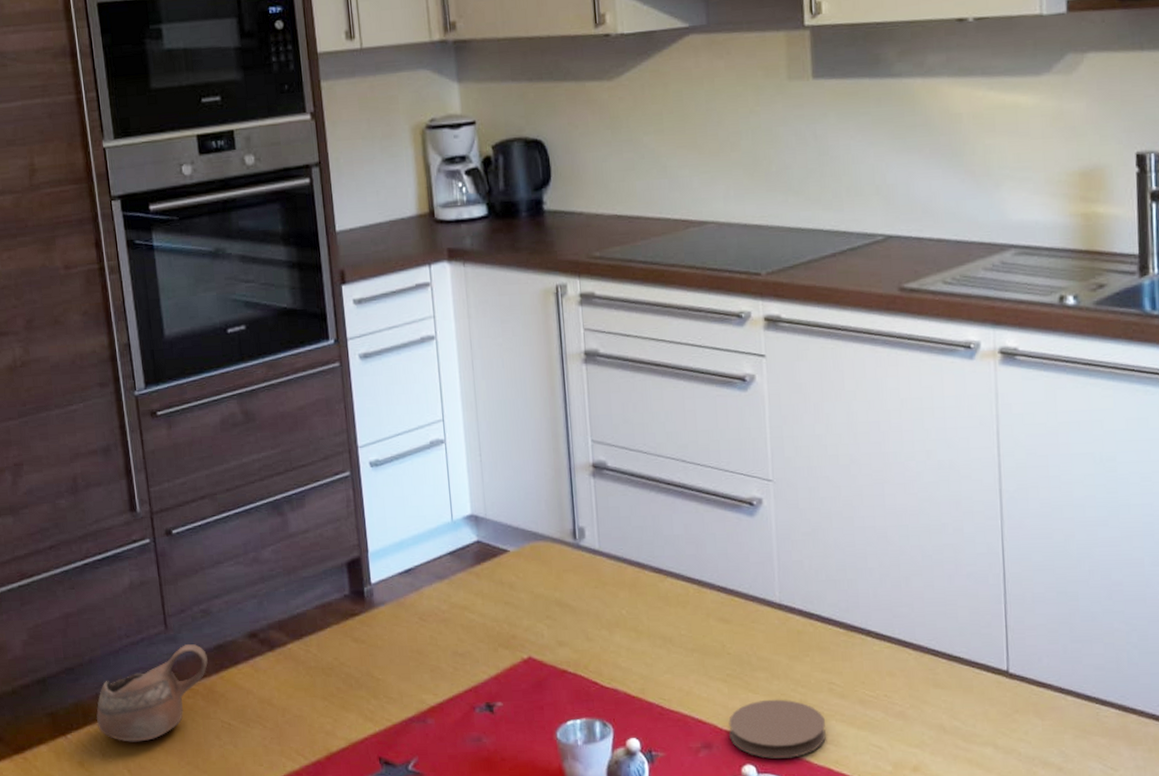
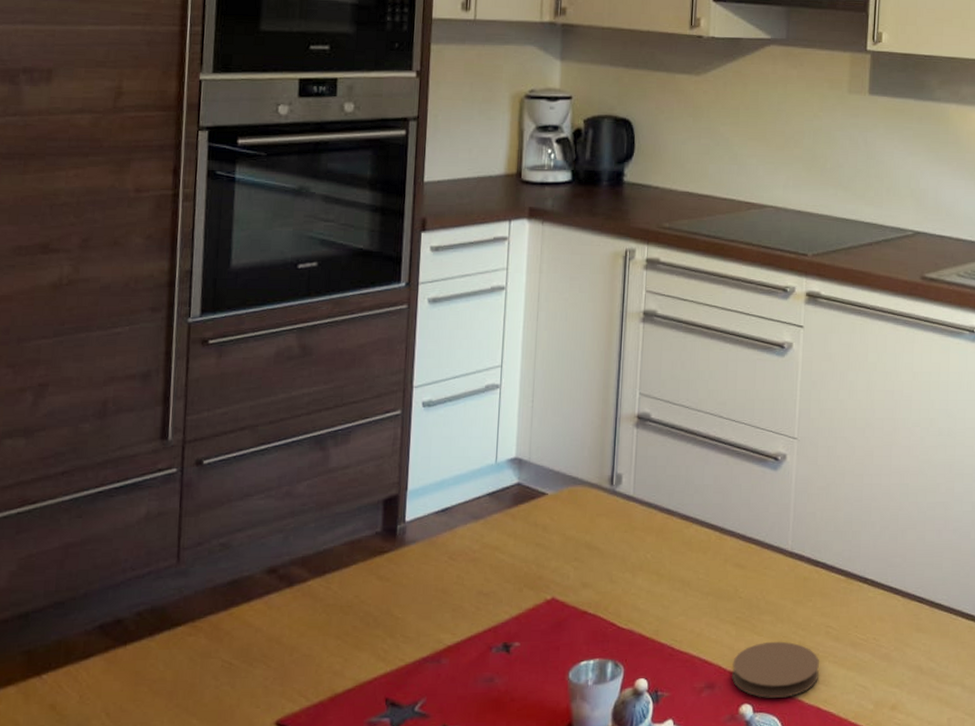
cup: present [96,644,208,742] -> none [80,579,219,683]

